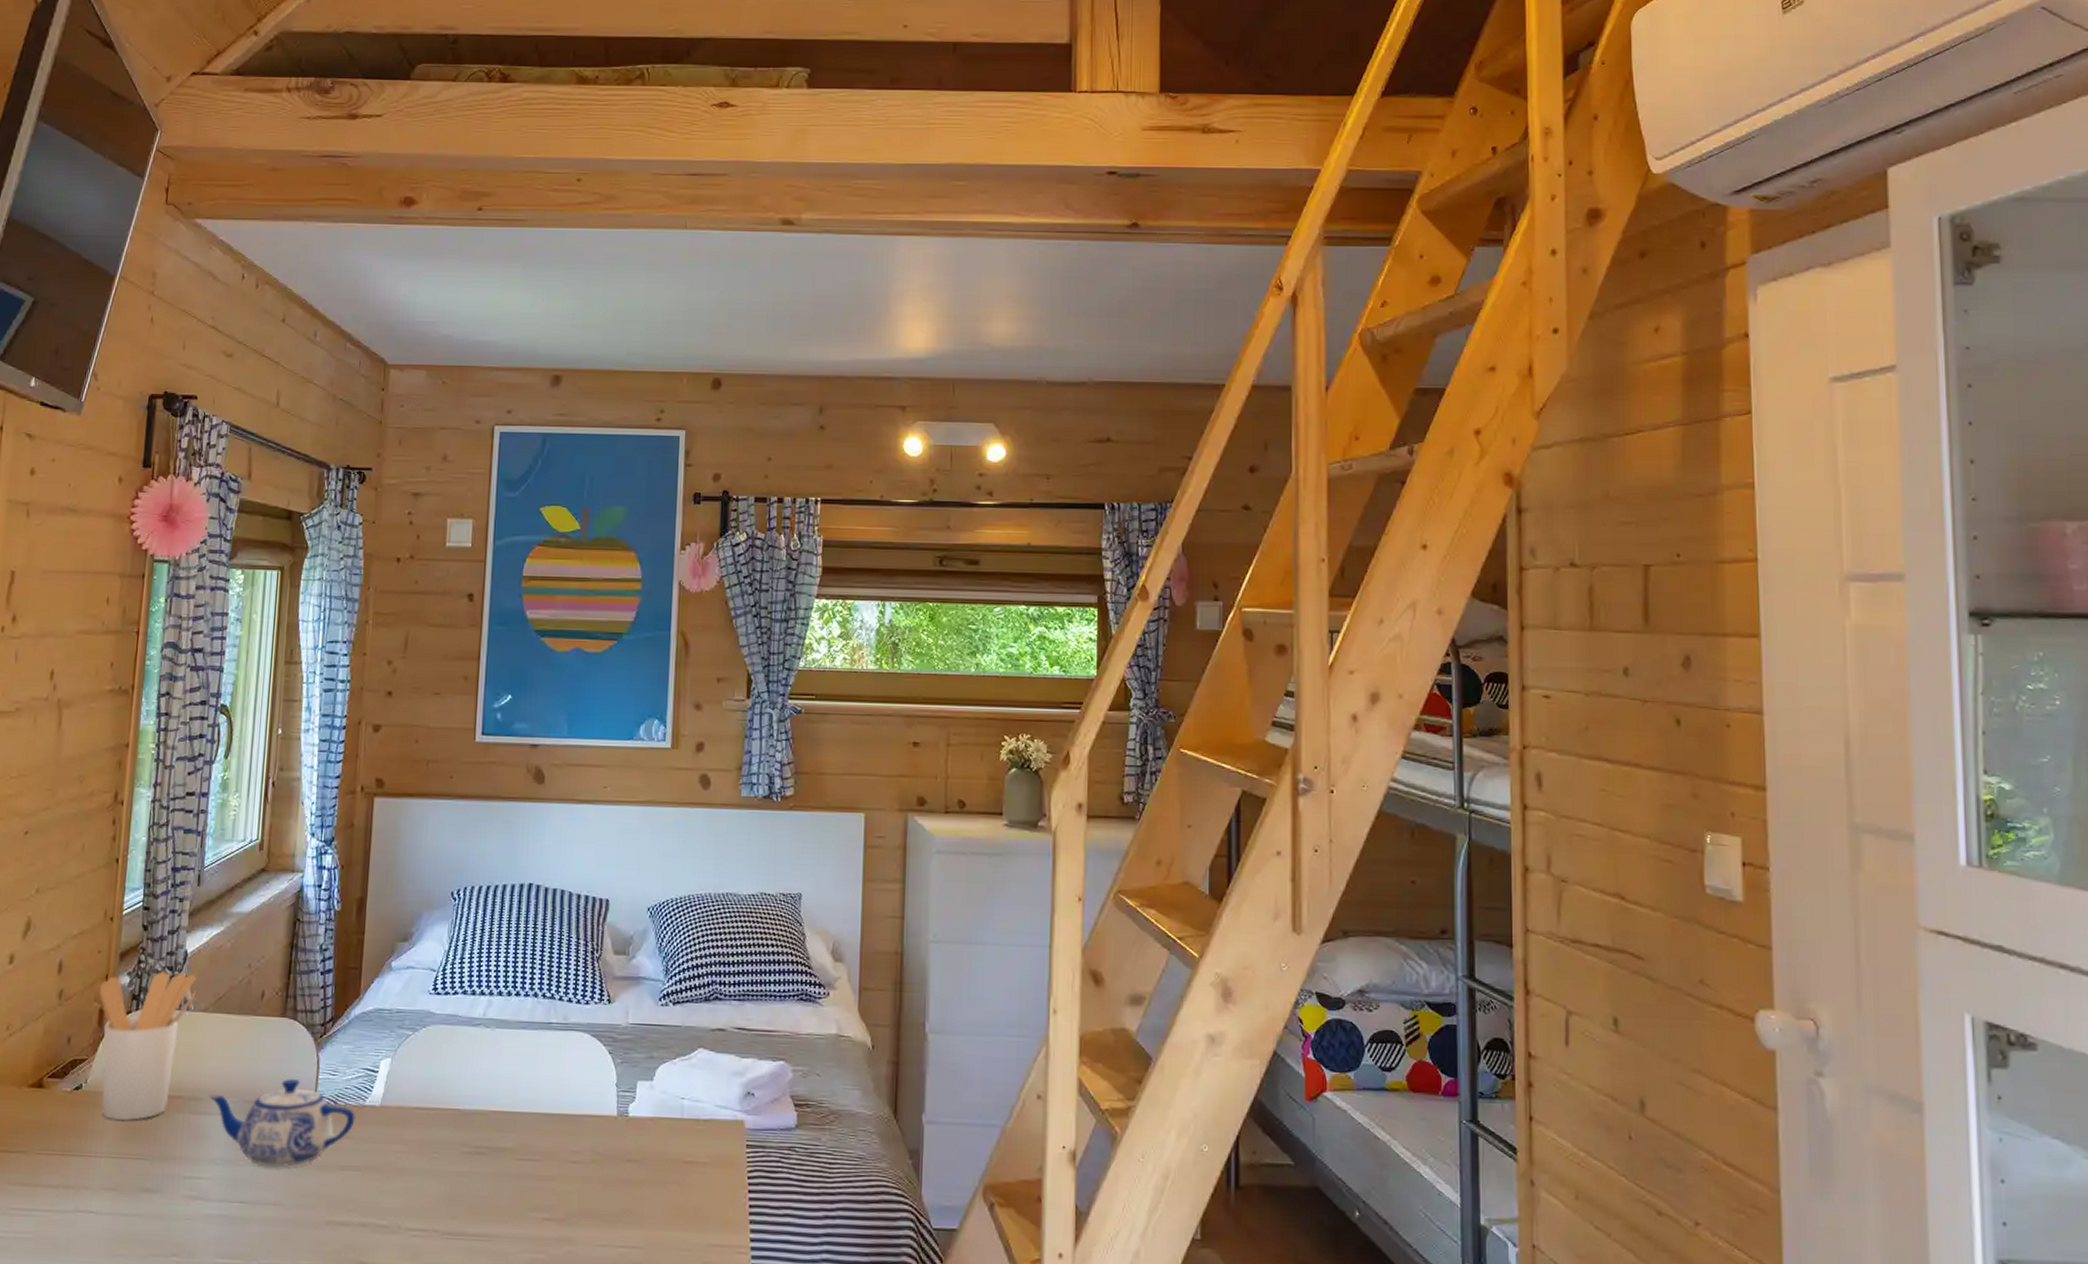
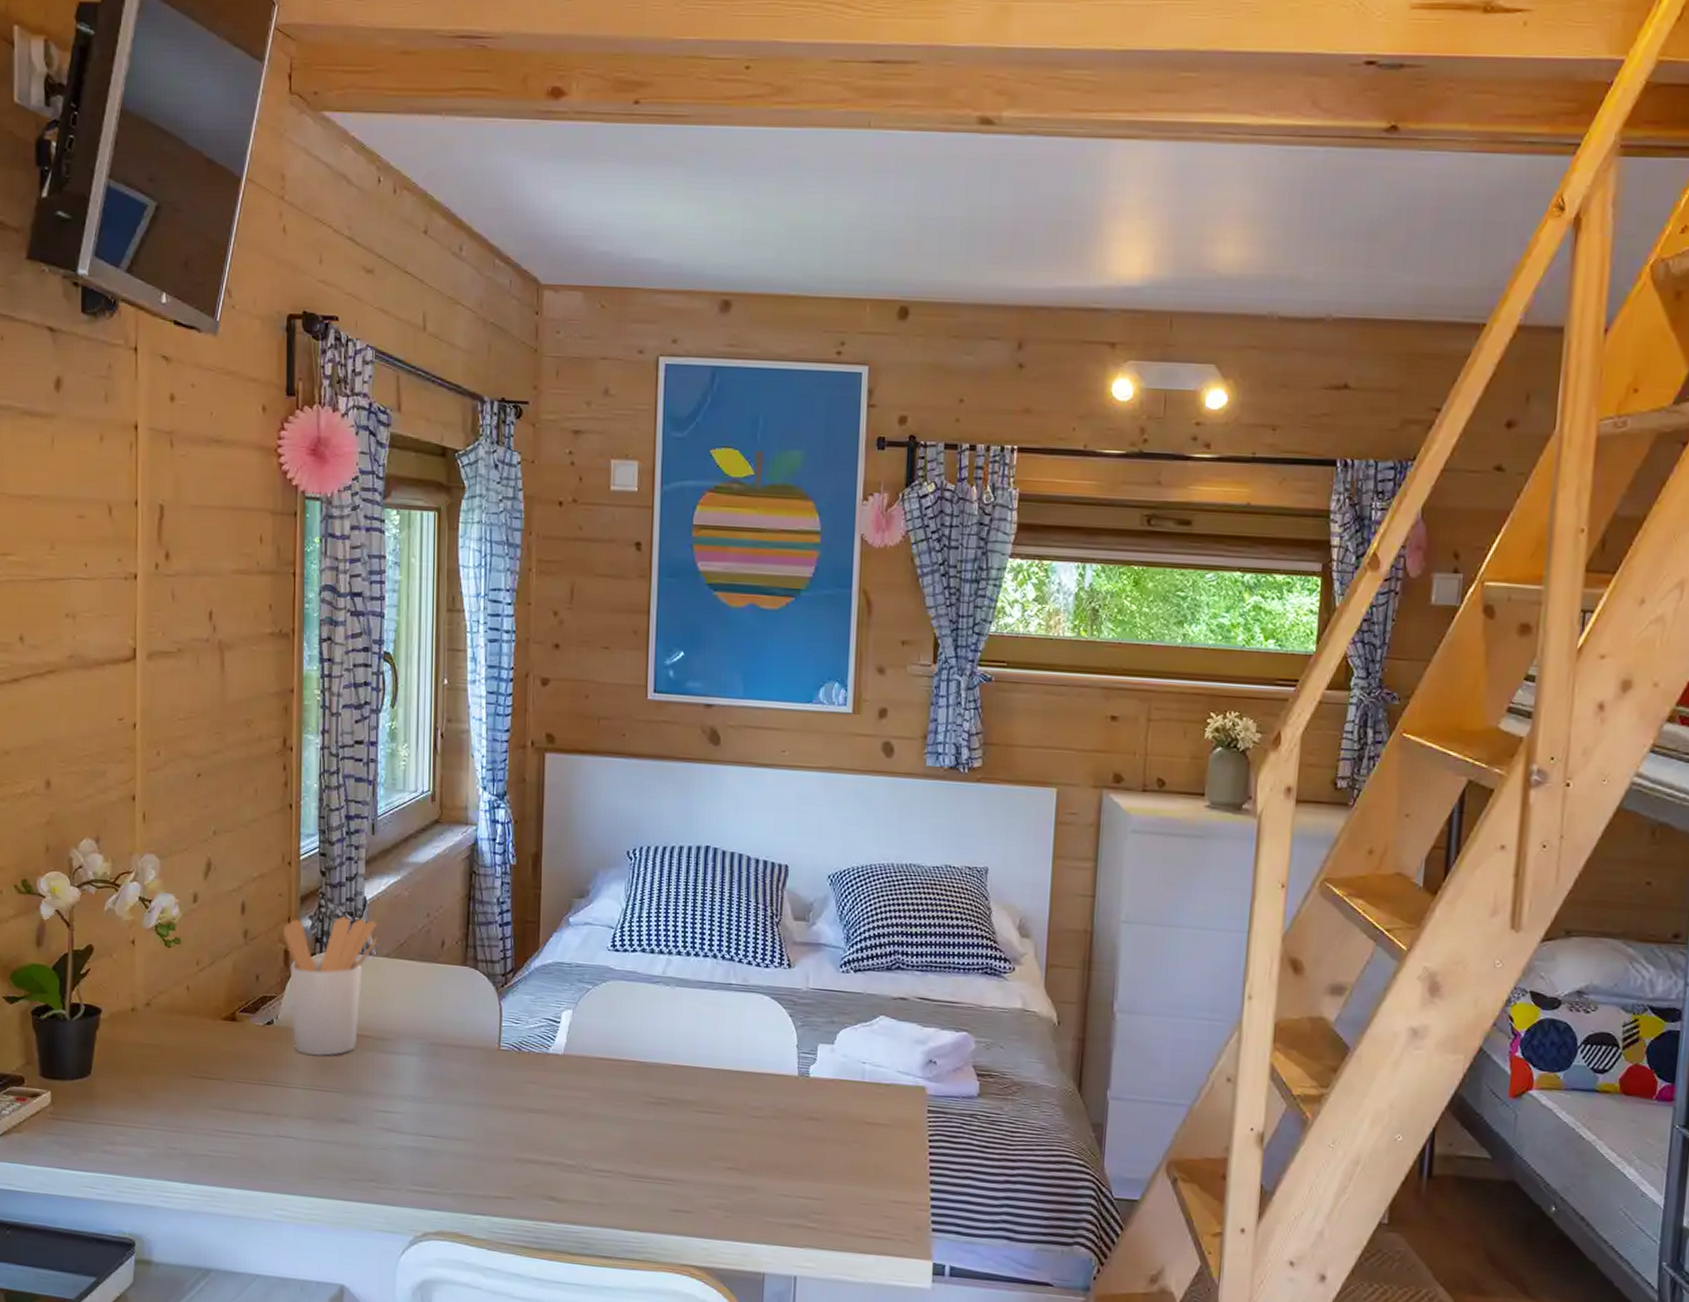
teapot: present [209,1079,355,1168] -> none [396,1025,539,1107]

